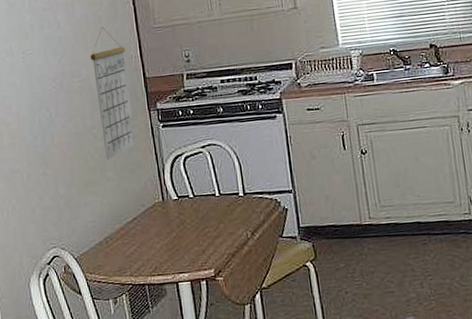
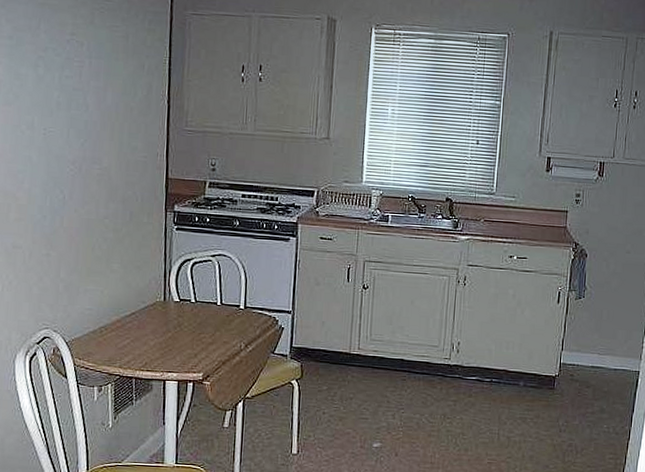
calendar: present [90,26,136,160] -> none [114,118,153,252]

